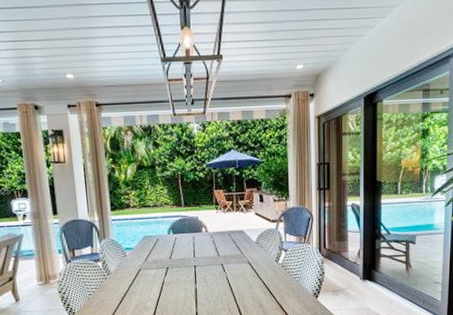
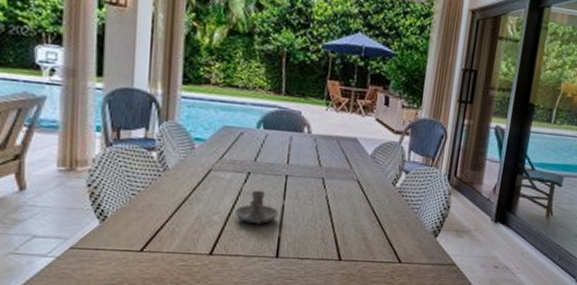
candle holder: none [162,279,194,305] -> present [235,190,279,225]

